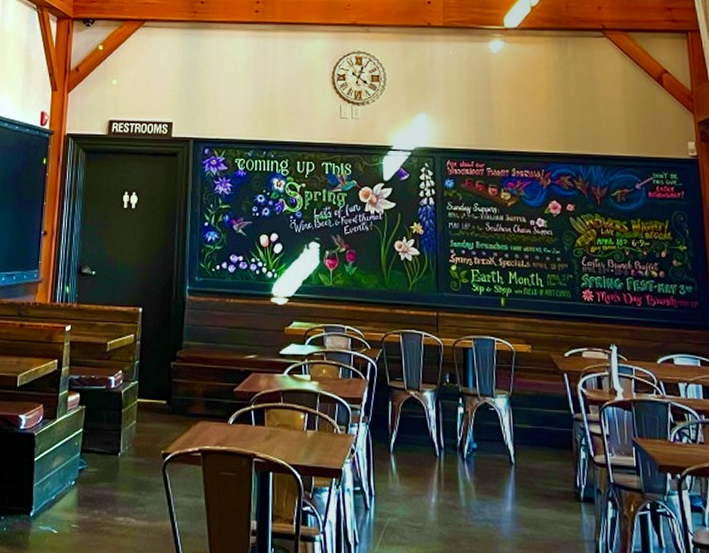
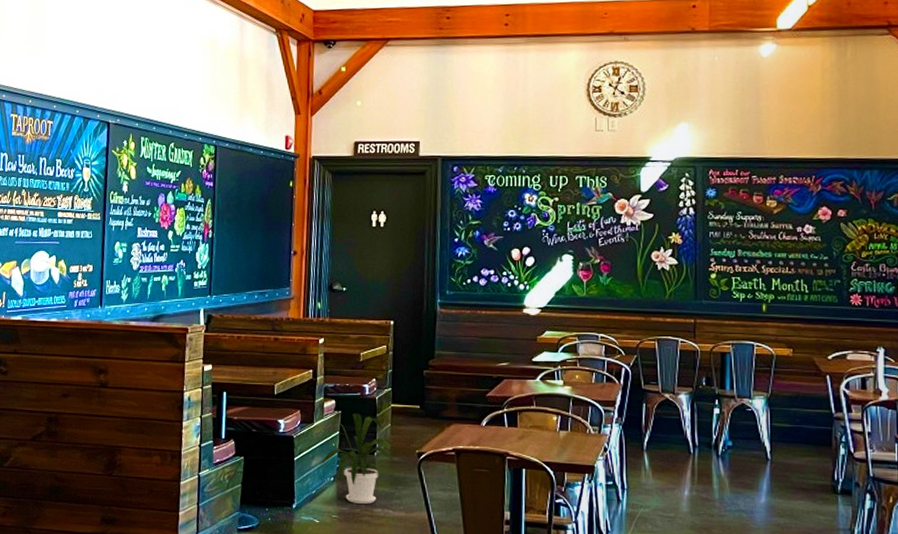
house plant: none [61,408,141,511] -> present [320,413,396,504]

